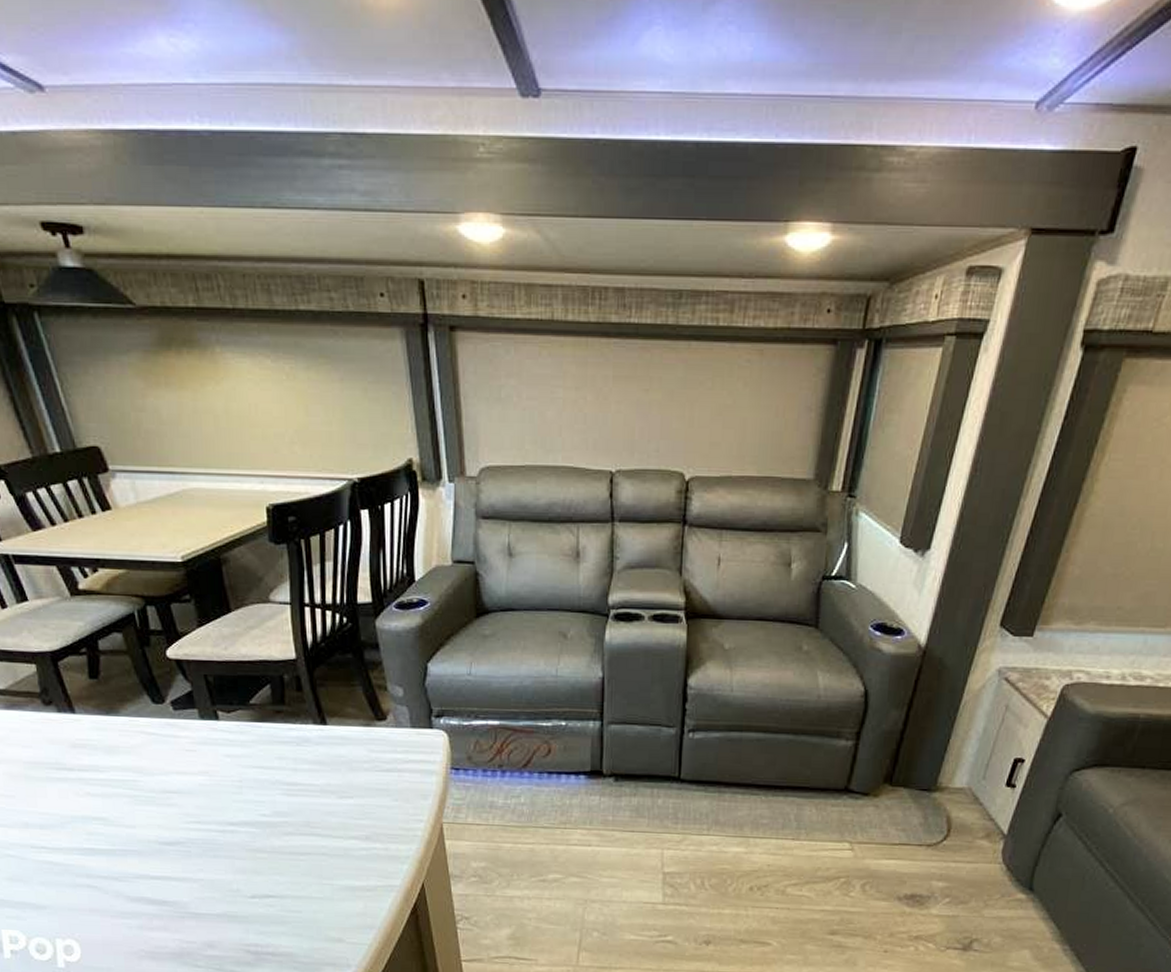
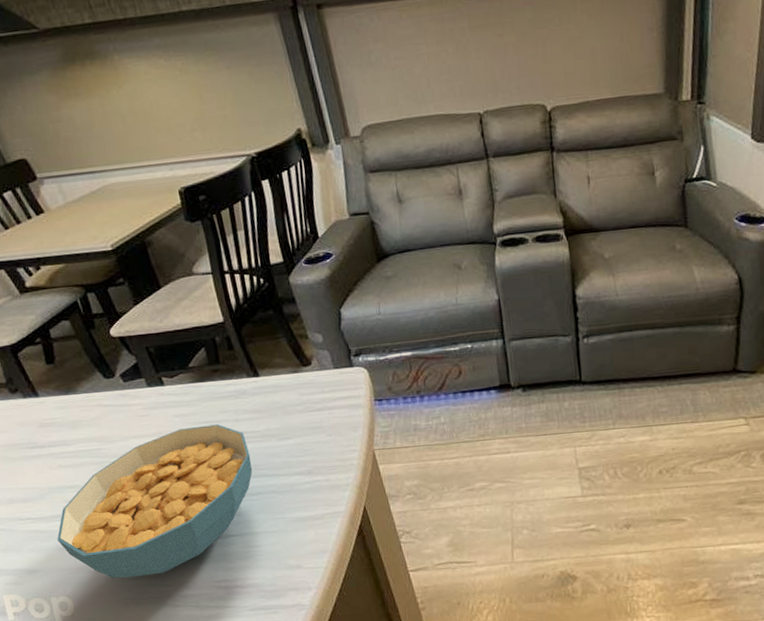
cereal bowl: none [73,770,305,929] -> present [57,424,253,578]

